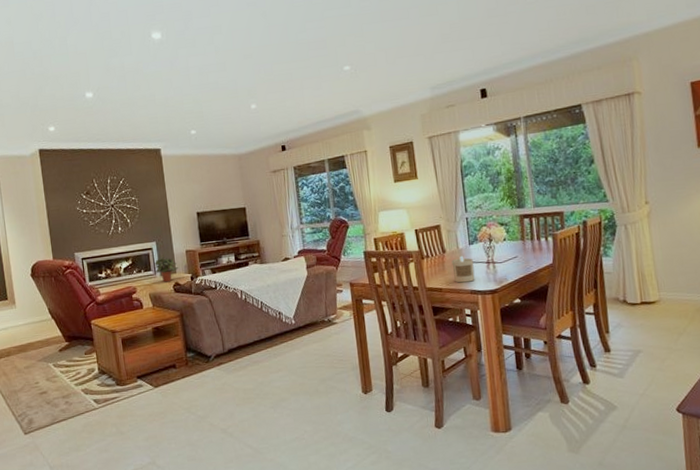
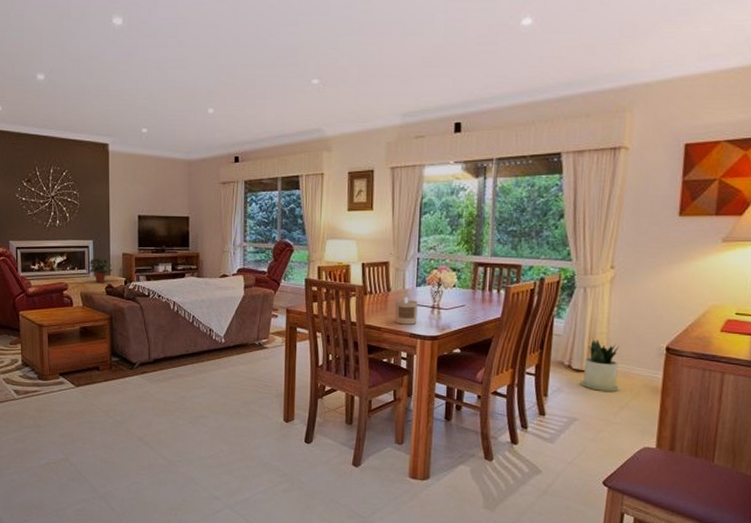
planter: none [636,272,675,321] -> present [579,339,620,391]

